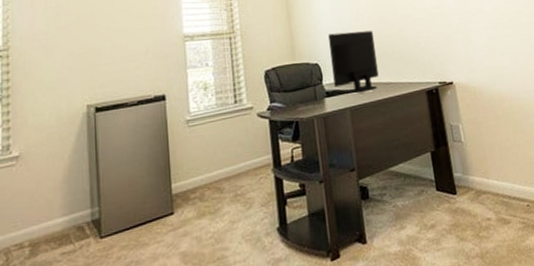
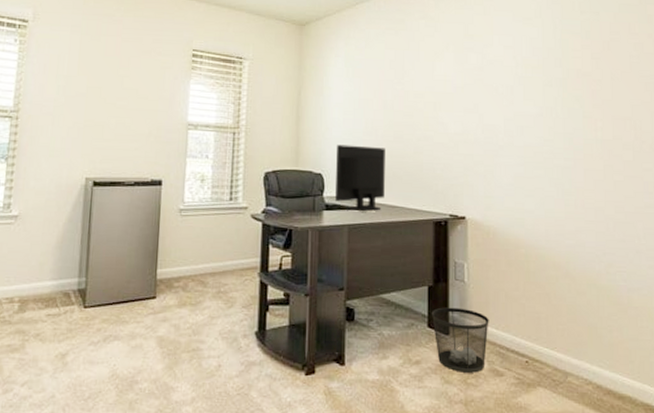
waste bin: none [437,166,493,228] -> present [431,307,489,373]

